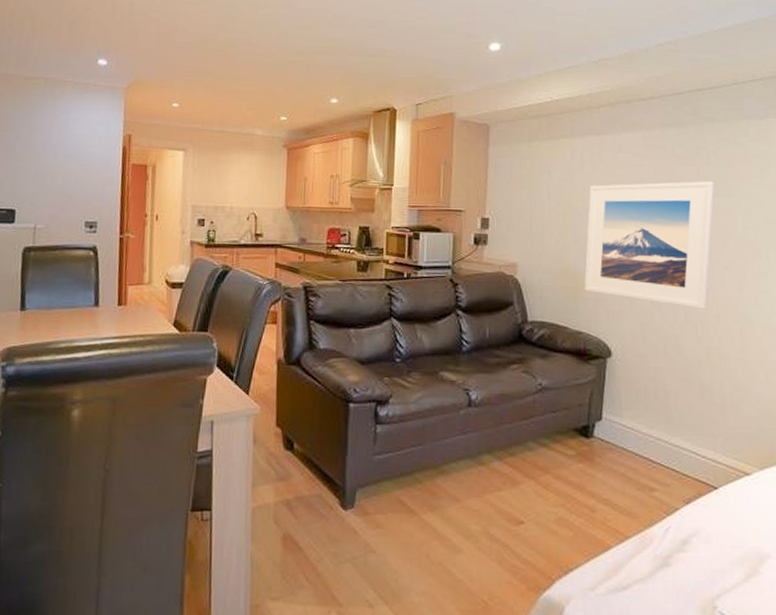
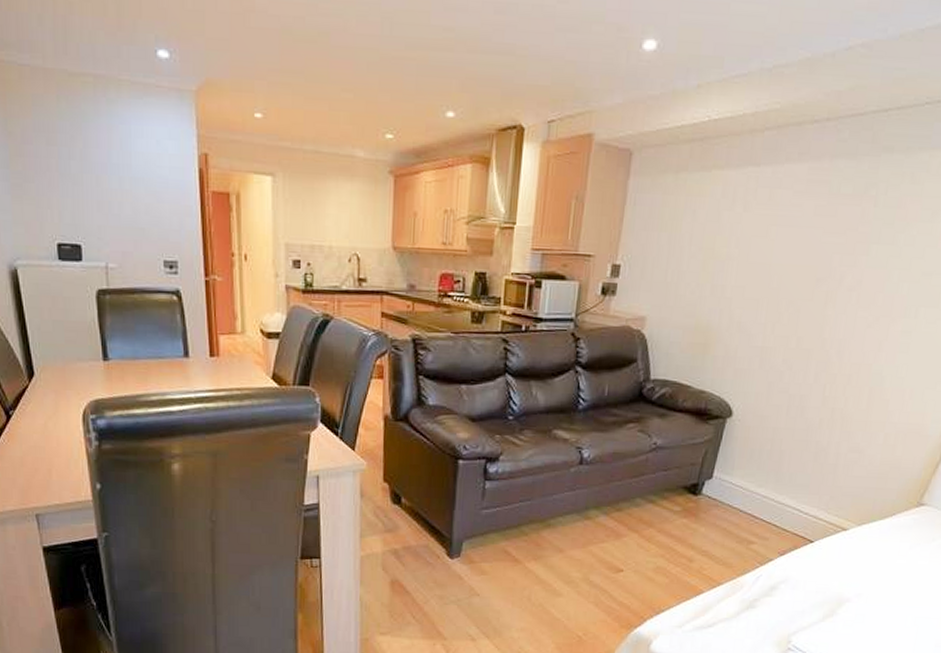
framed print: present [584,181,715,309] -> none [714,225,878,369]

